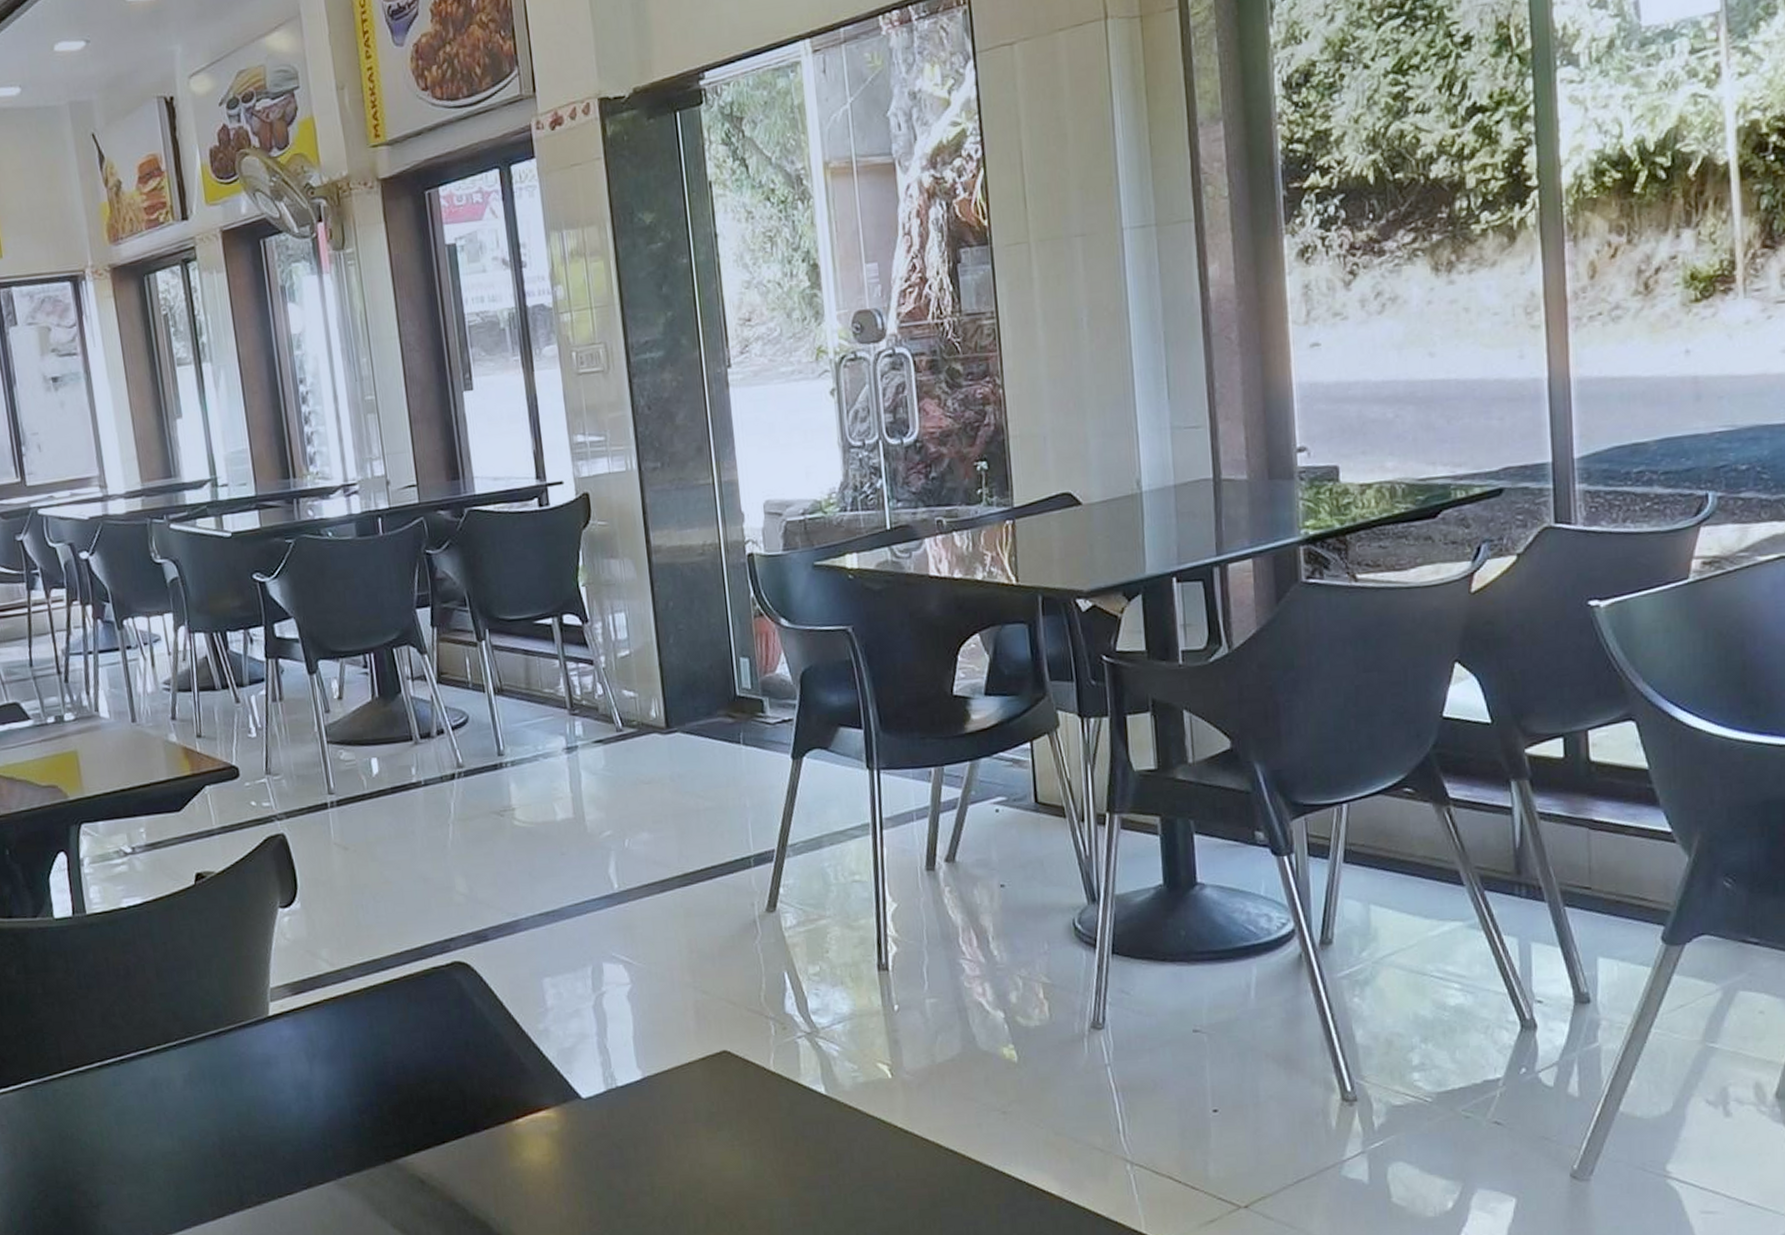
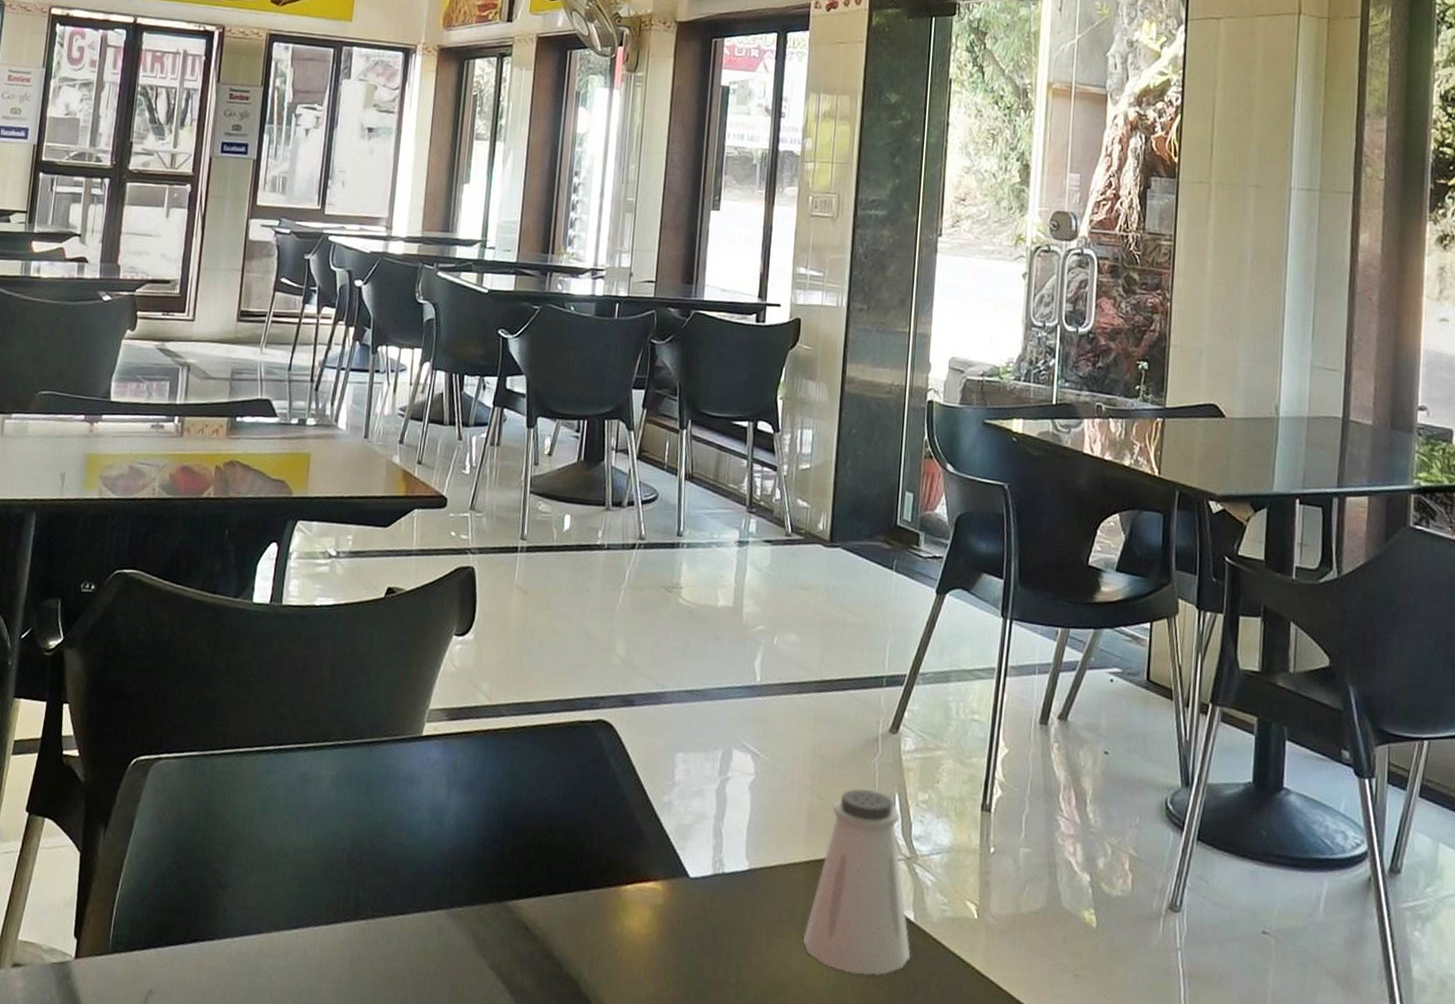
saltshaker: none [713,974,828,1158] -> present [803,789,911,976]

